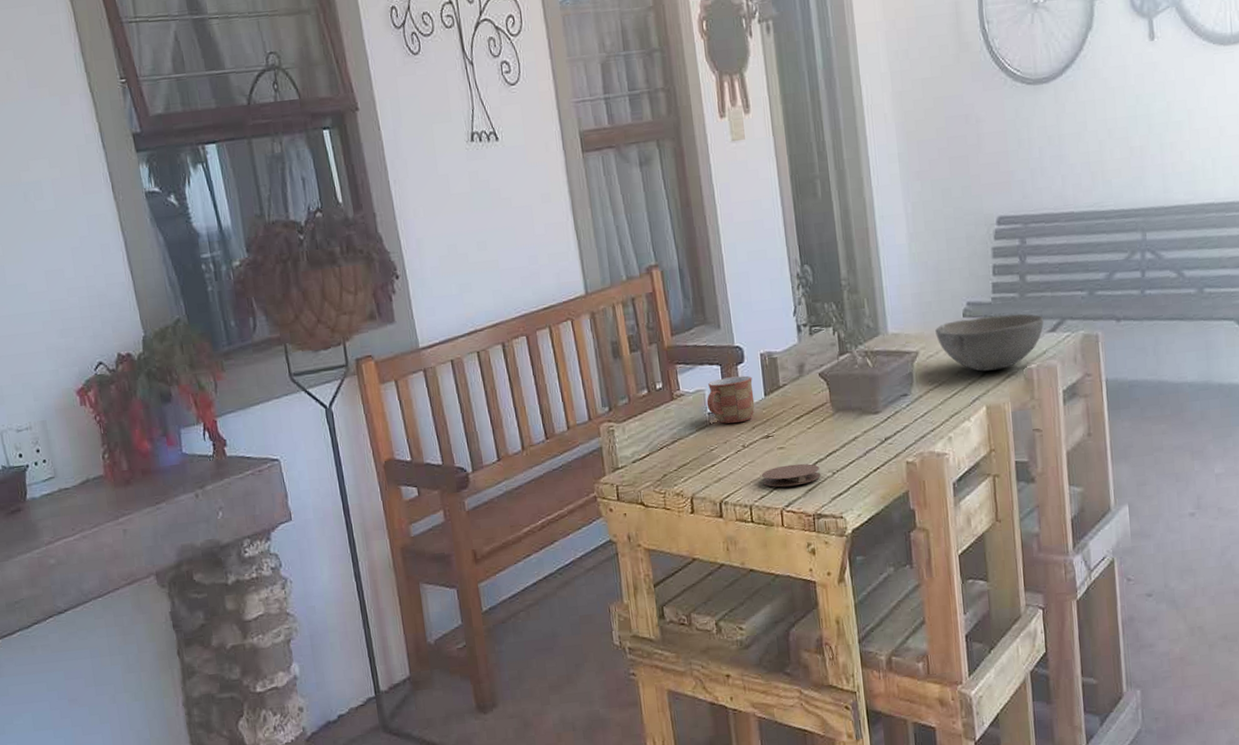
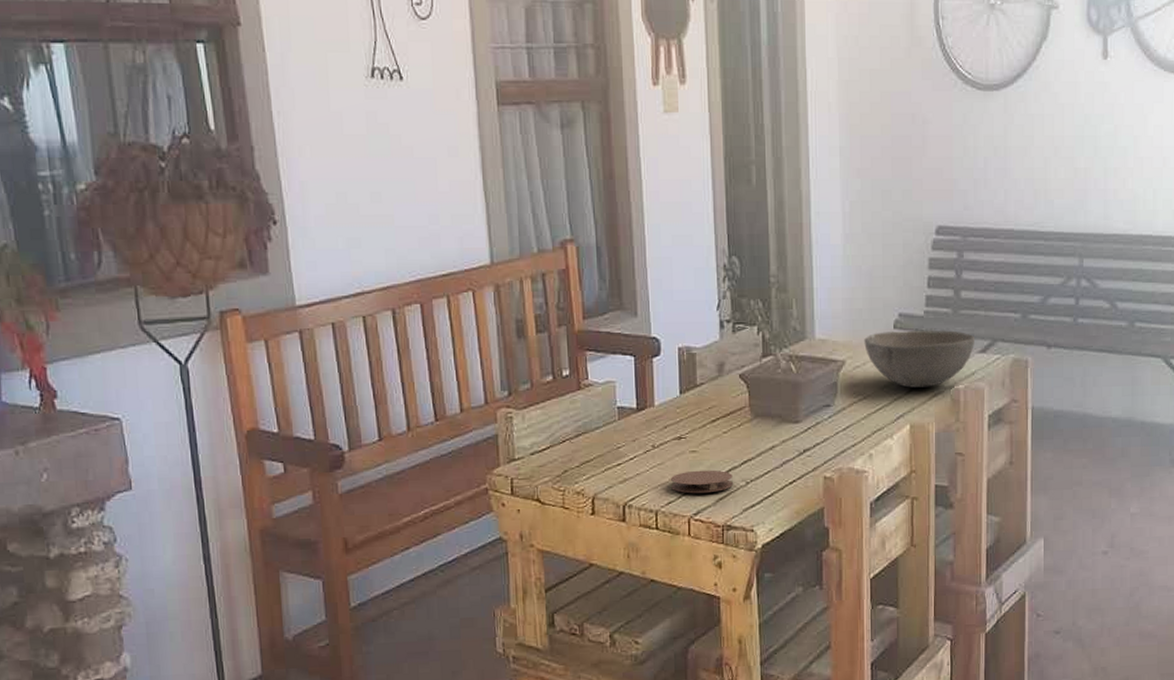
mug: present [706,375,755,424] -> none [616,370,669,420]

